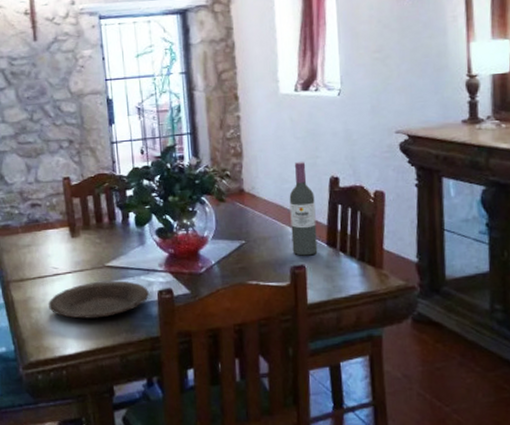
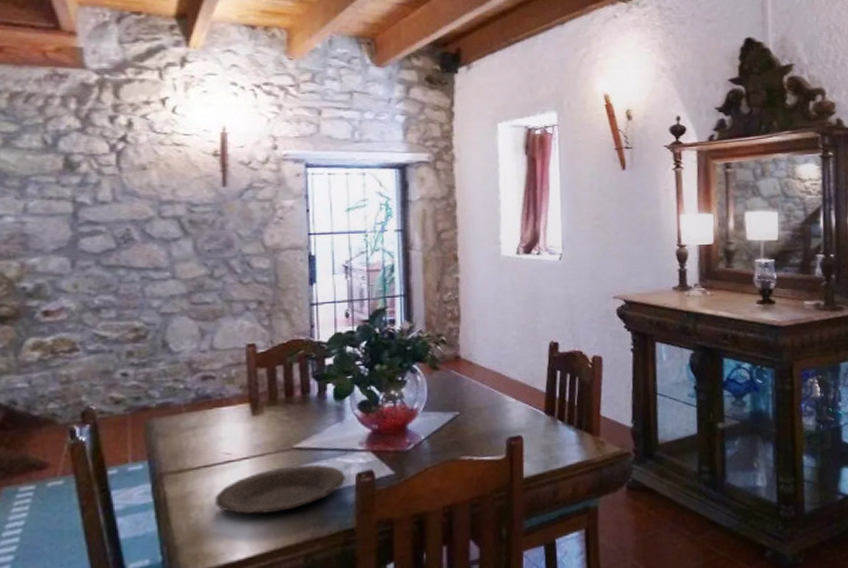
wine bottle: present [289,162,318,256] -> none [508,327,535,426]

